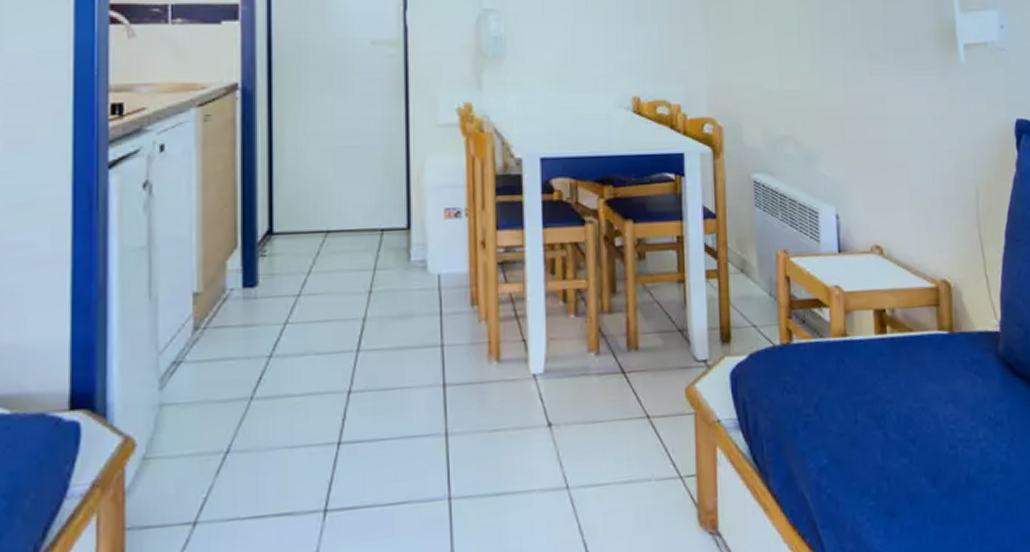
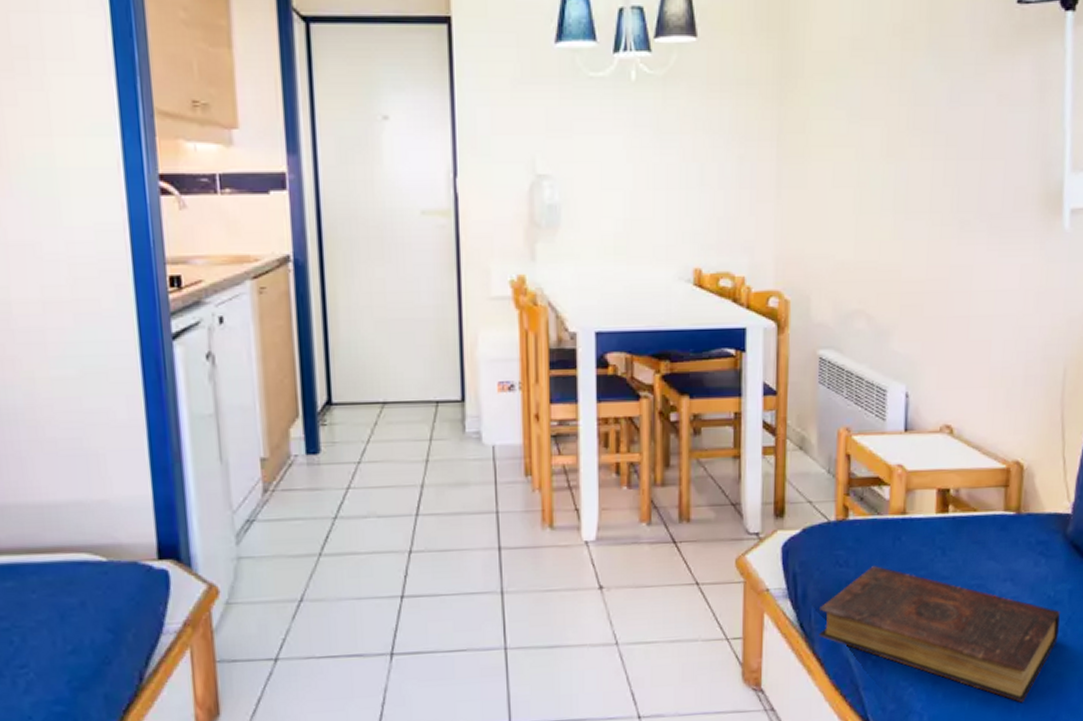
book: none [770,390,1004,535] -> present [818,565,1061,703]

